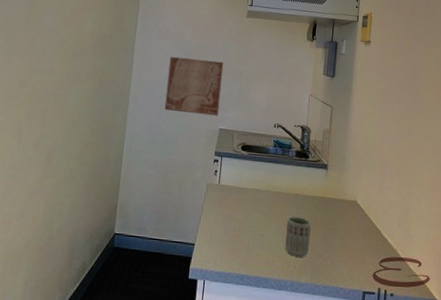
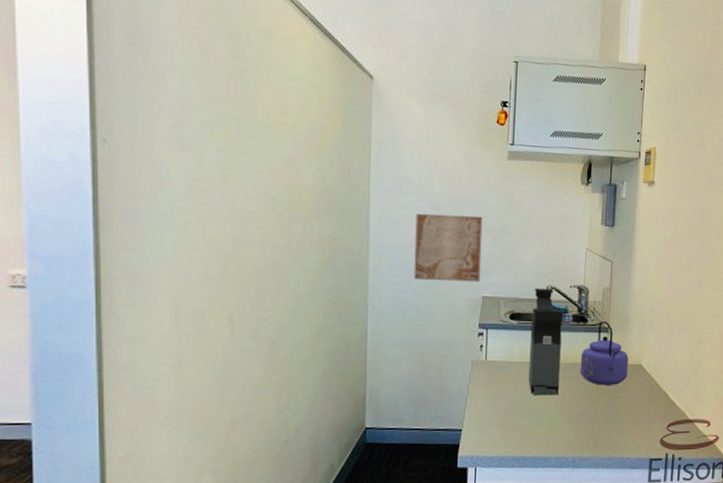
coffee maker: none [254,124,287,222] -> present [528,288,563,396]
cup: present [285,216,311,257] -> none [564,388,592,431]
kettle: none [300,158,345,218] -> present [580,321,629,385]

